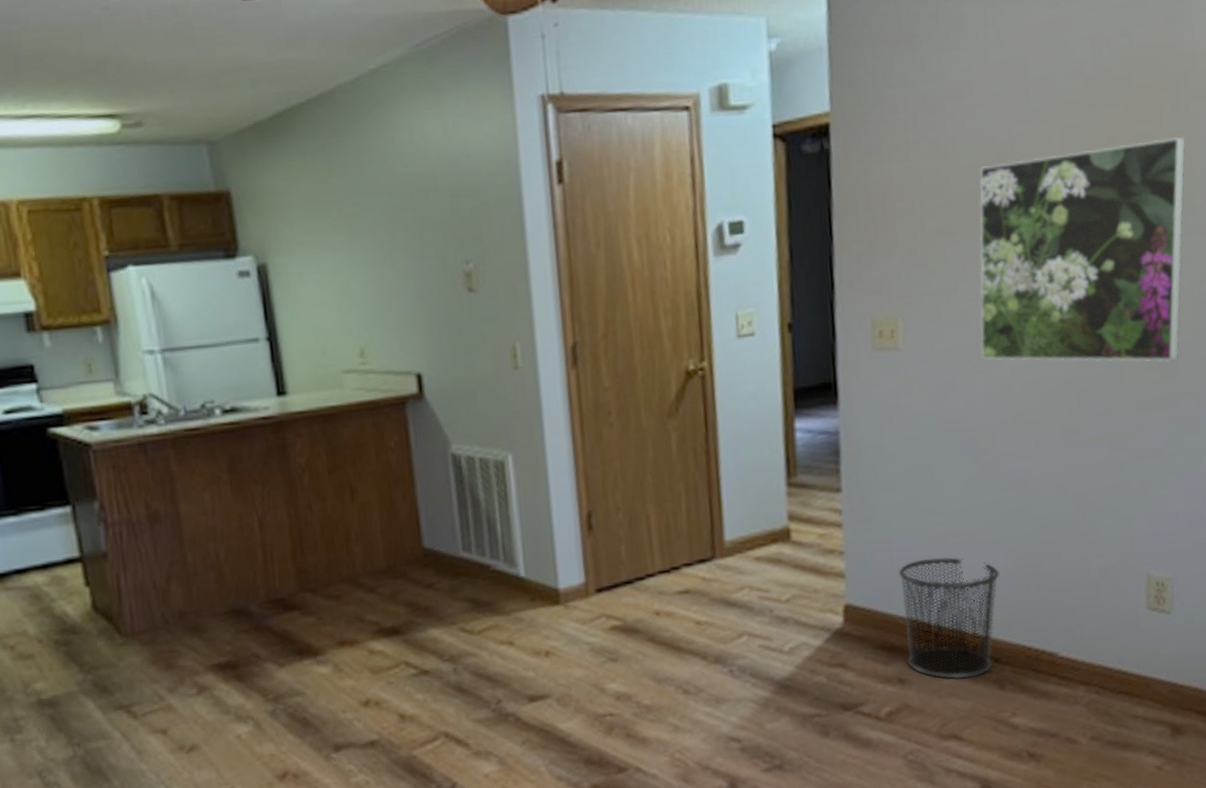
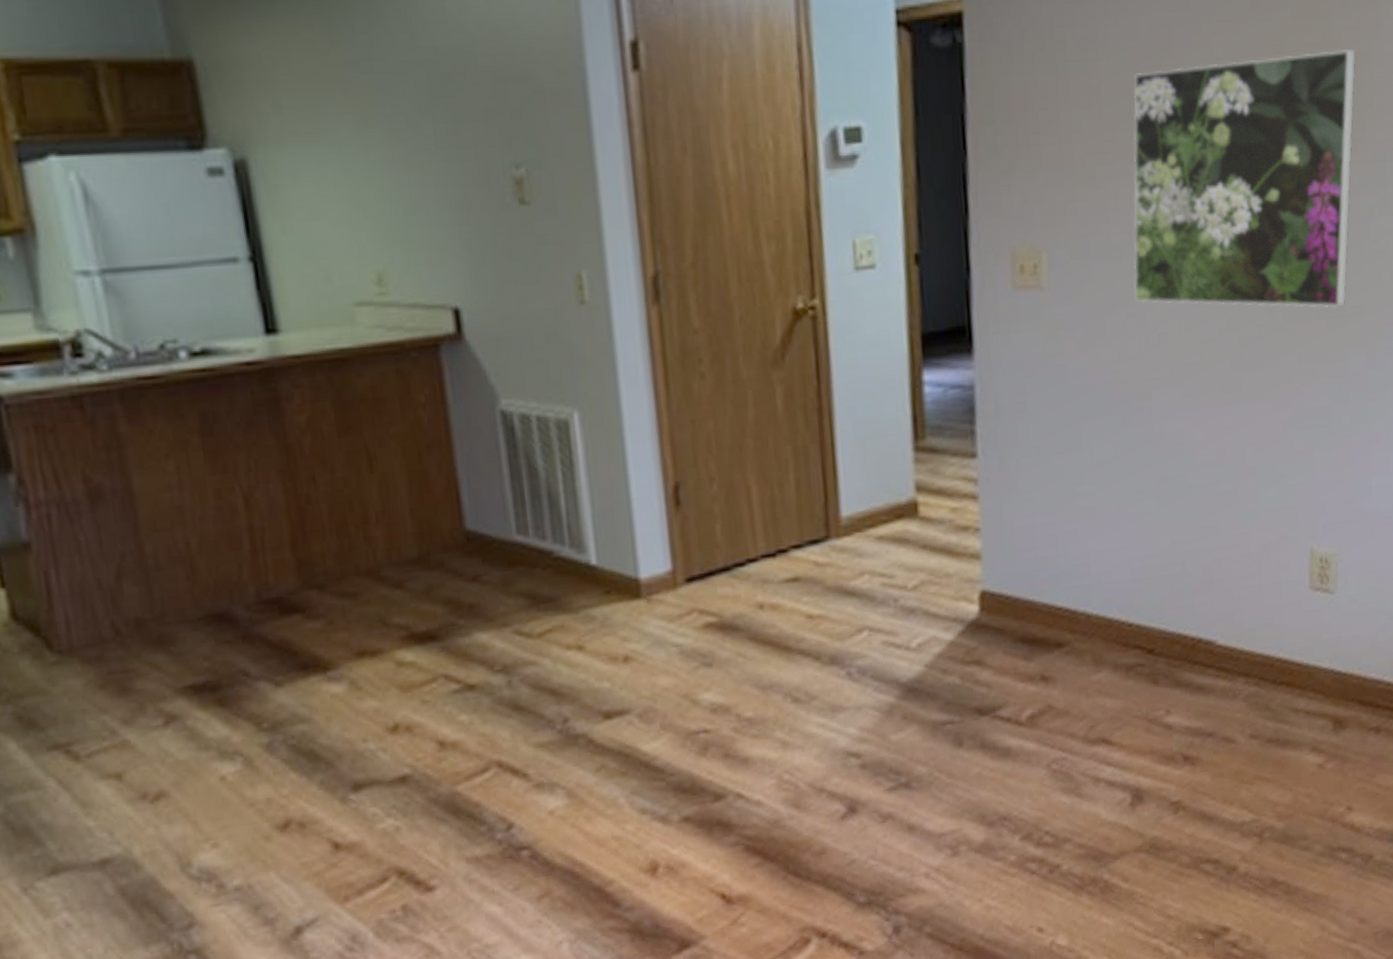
waste bin: present [899,557,1000,679] -> none [1042,533,1153,674]

